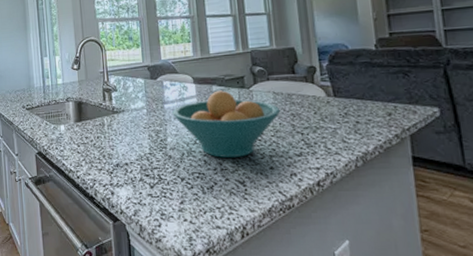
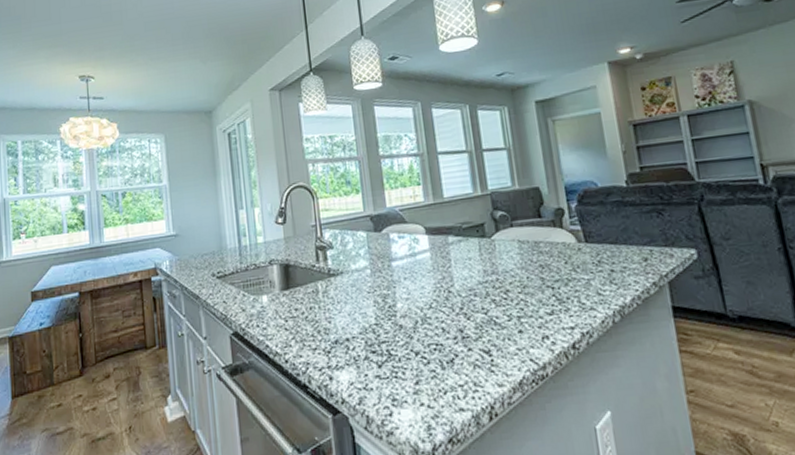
fruit bowl: present [172,90,281,158] -> none [402,241,528,323]

